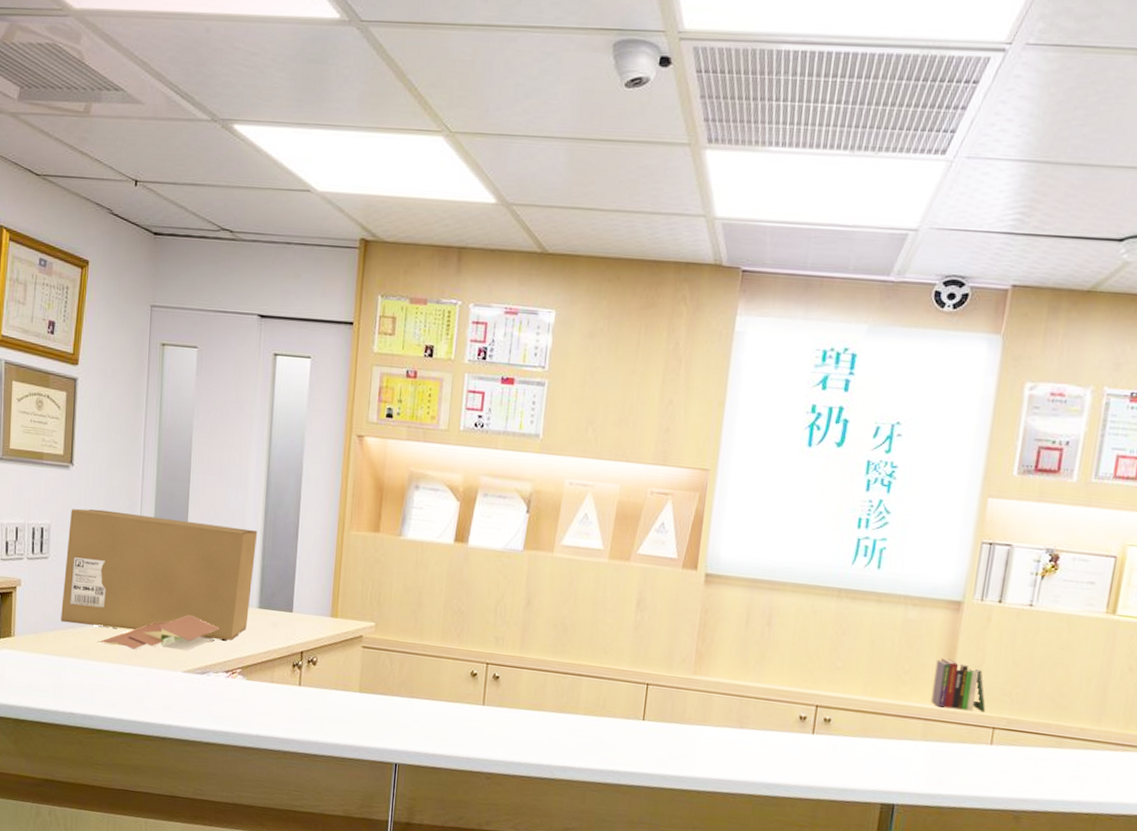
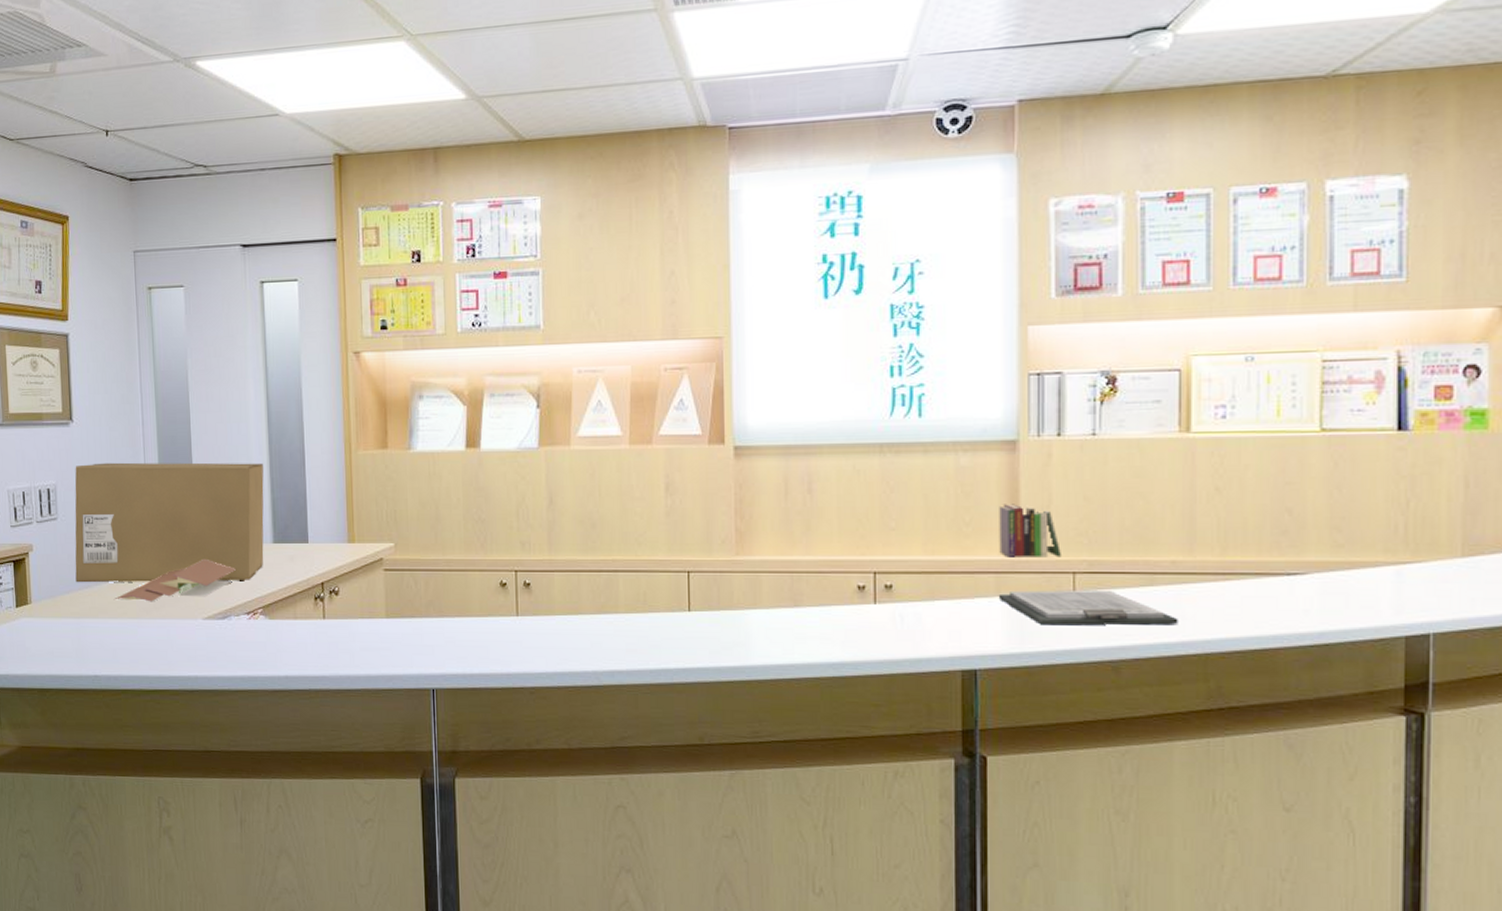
clipboard: none [923,738,1078,785] -> present [998,590,1178,626]

